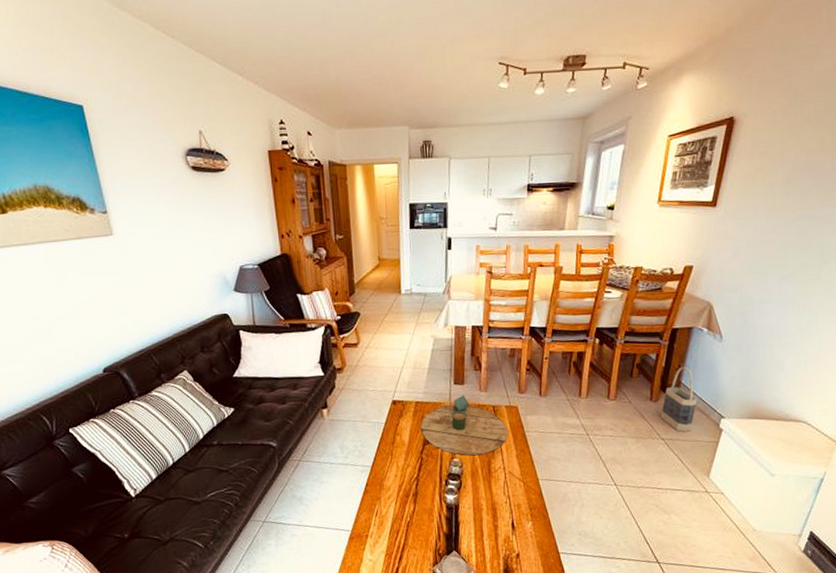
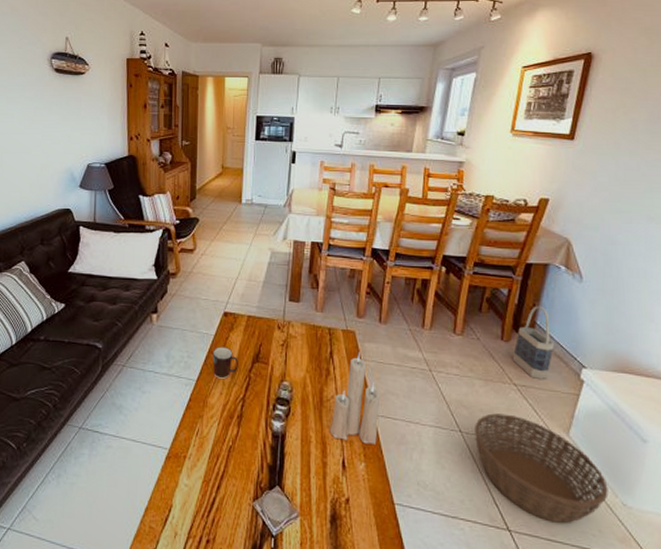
mug: none [384,433,410,463] -> present [212,346,238,379]
decorative tray: present [421,395,508,456] -> none [251,313,343,381]
candle: none [498,424,544,505] -> present [329,352,381,444]
basket: none [628,465,742,552] -> present [475,413,608,524]

